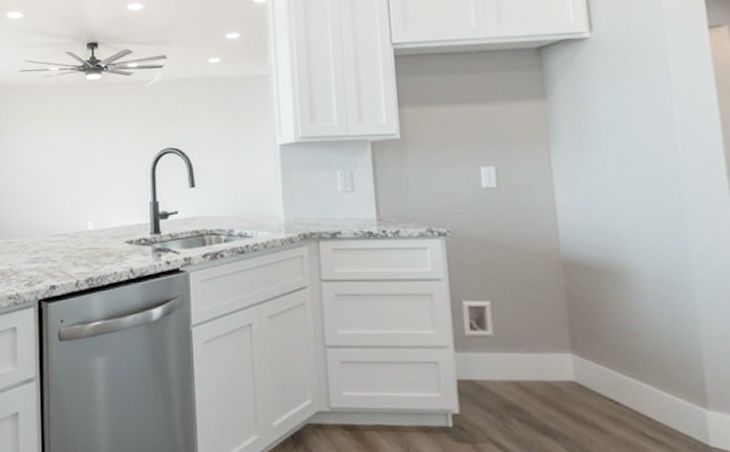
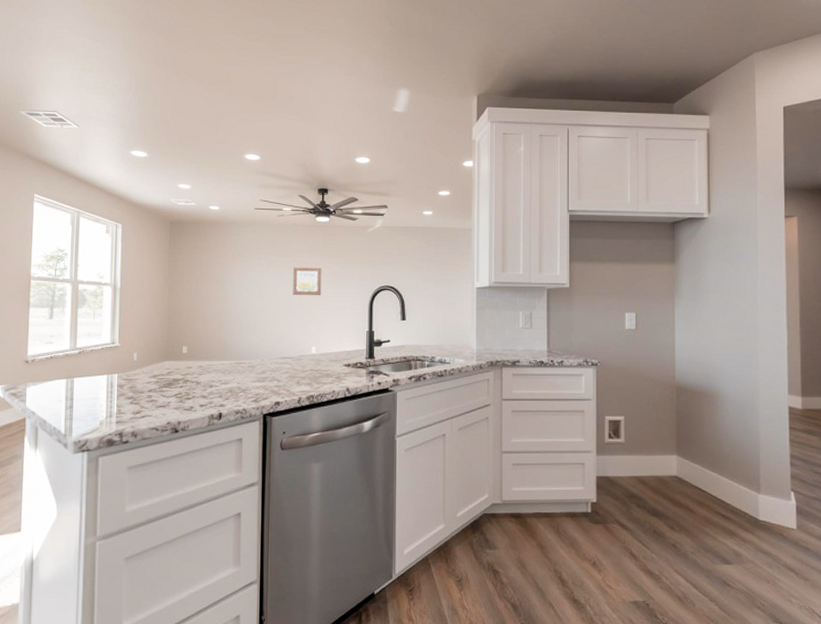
wall art: none [64,131,96,164] -> present [293,267,322,296]

